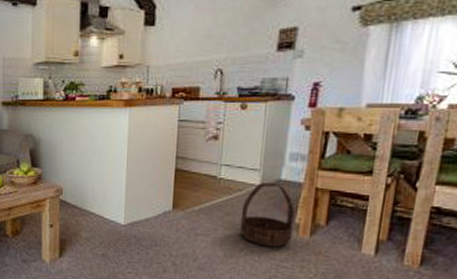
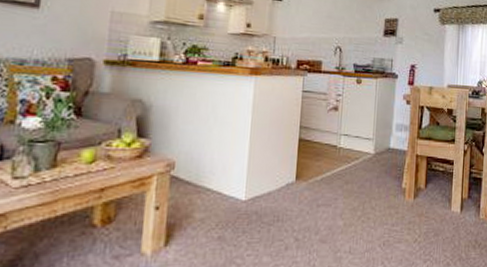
basket: present [239,182,295,248] -> none [357,151,401,212]

